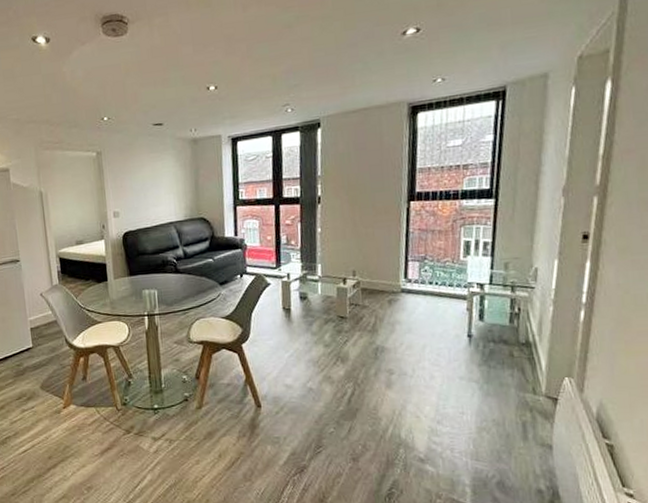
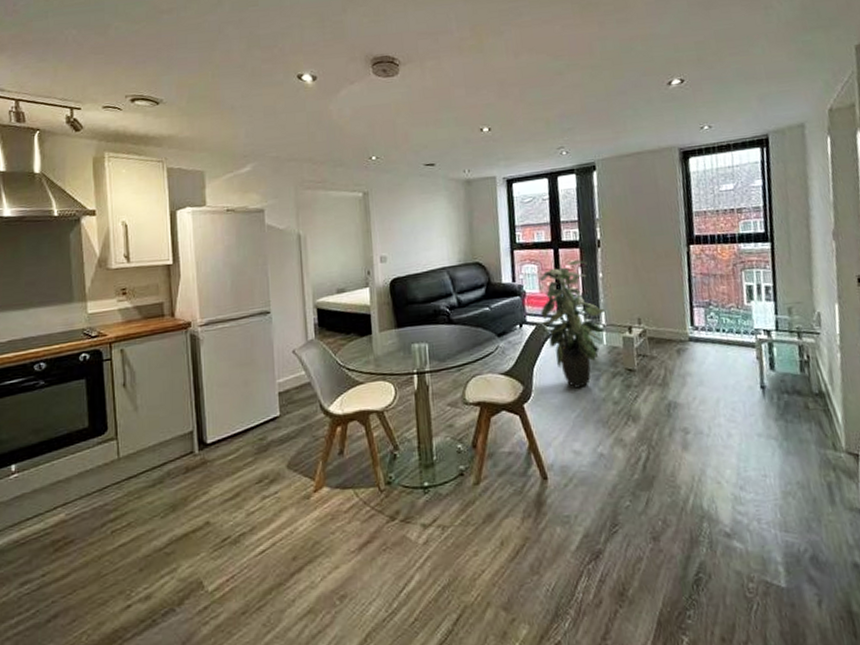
indoor plant: none [259,215,322,332] -> present [539,260,606,389]

